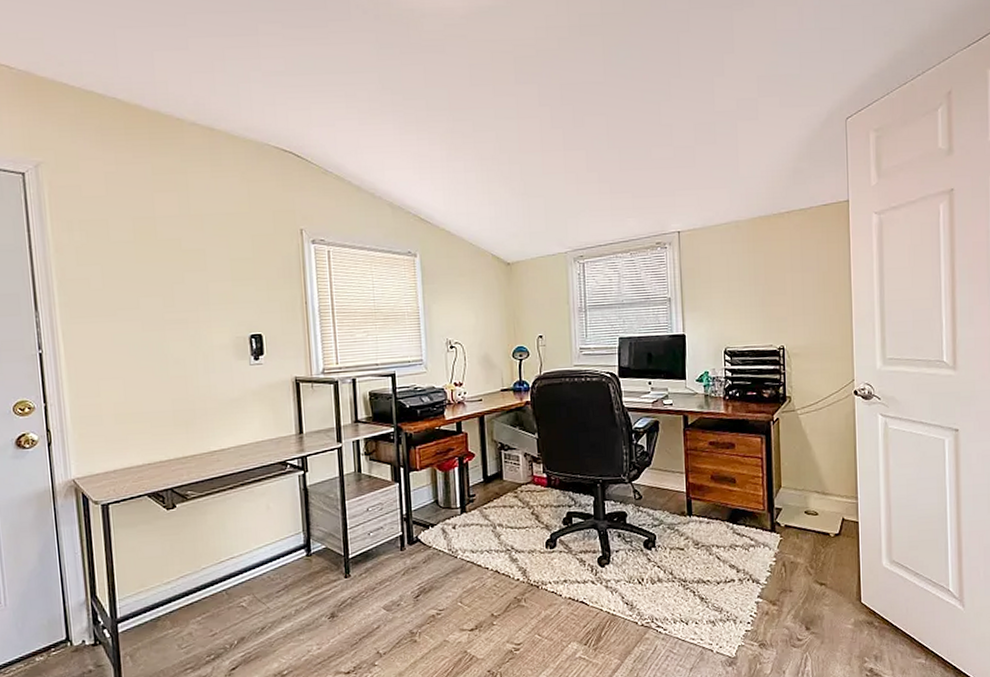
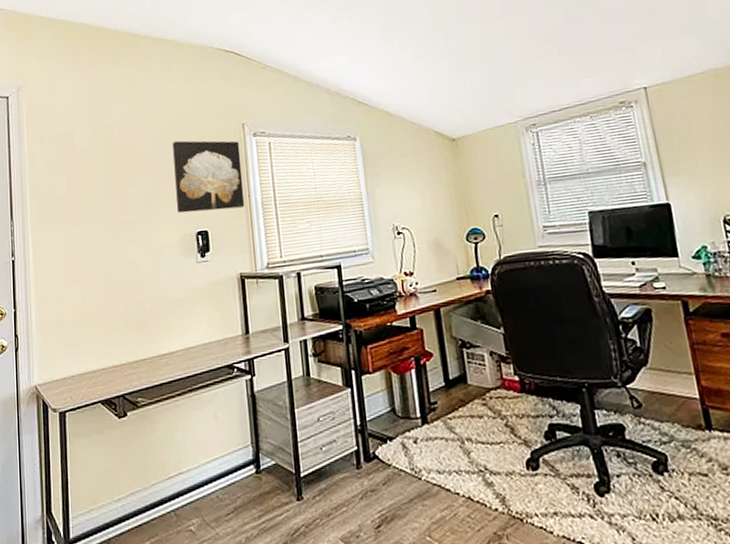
wall art: none [224,241,302,316] -> present [172,140,245,214]

